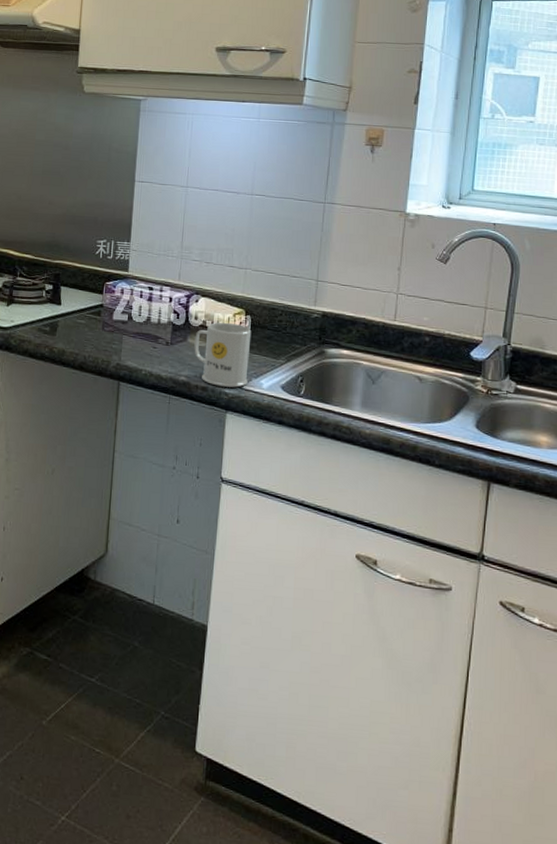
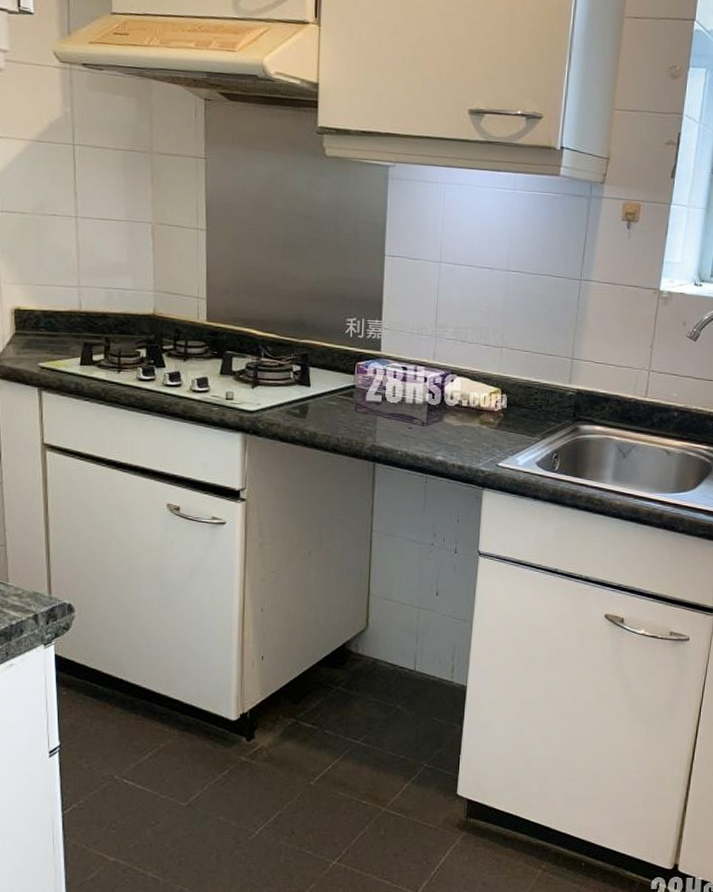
mug: present [194,322,252,388] -> none [450,401,508,465]

